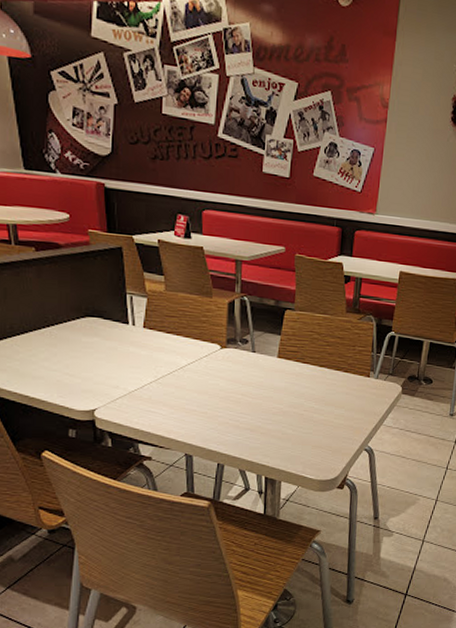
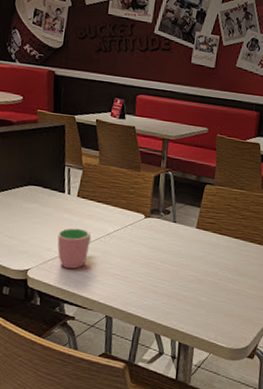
cup: none [125,362,163,406] -> present [57,228,91,269]

